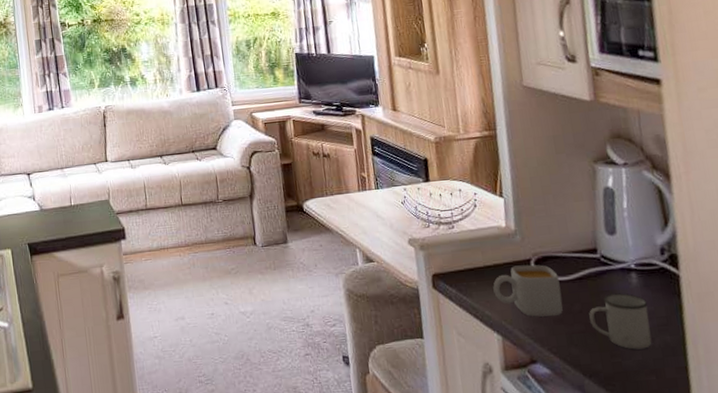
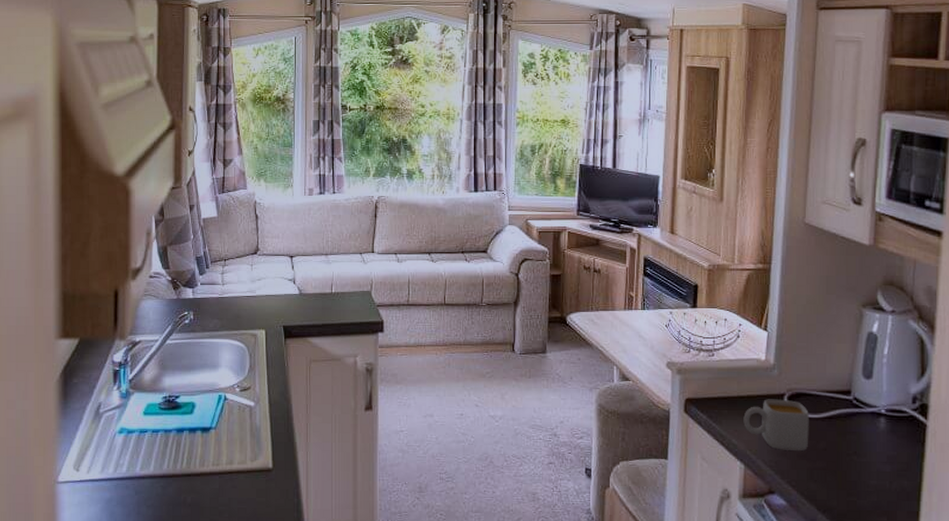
mug: present [589,293,652,350] -> none [833,435,892,491]

